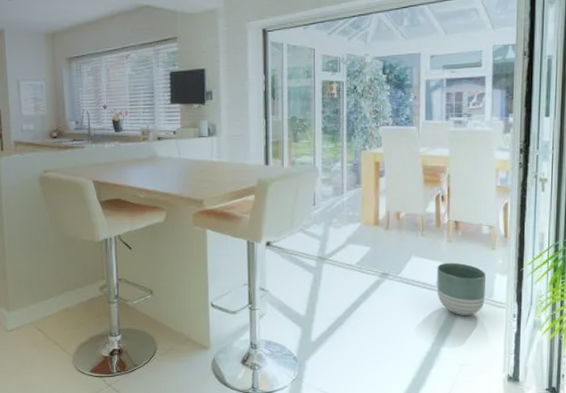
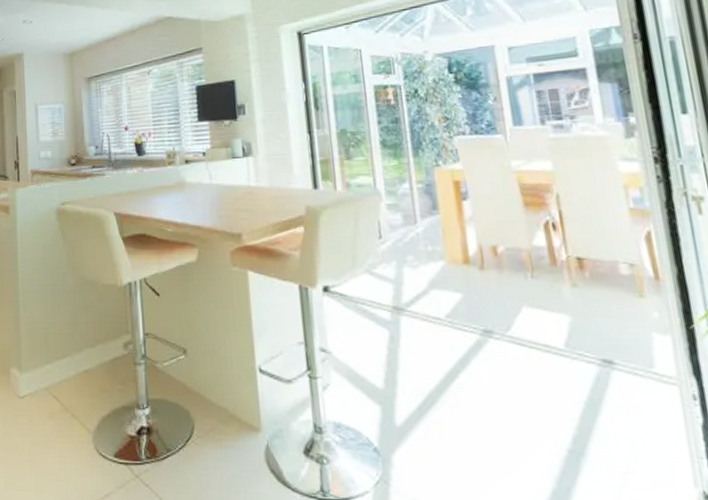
planter: present [437,262,487,315] -> none [561,315,643,394]

